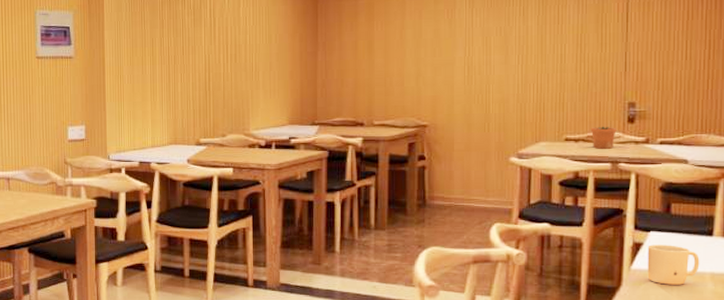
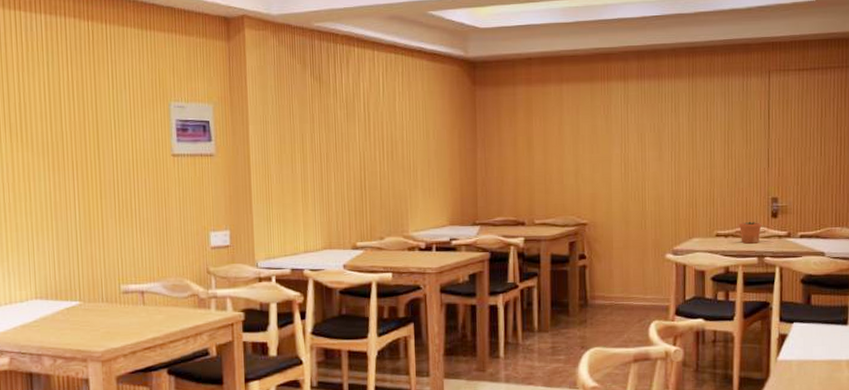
mug: present [647,245,700,285] -> none [792,335,837,374]

